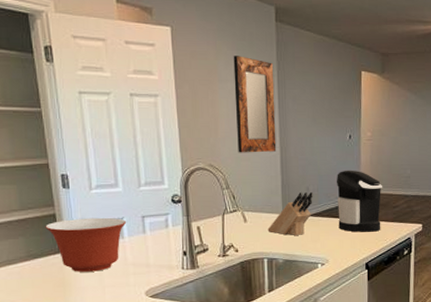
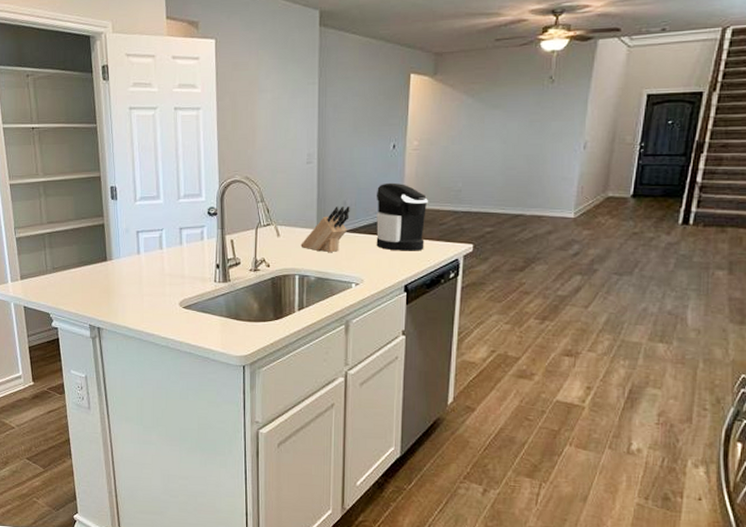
mixing bowl: present [45,217,127,272] -> none [95,228,166,280]
home mirror: present [233,56,277,153] -> none [274,64,315,165]

